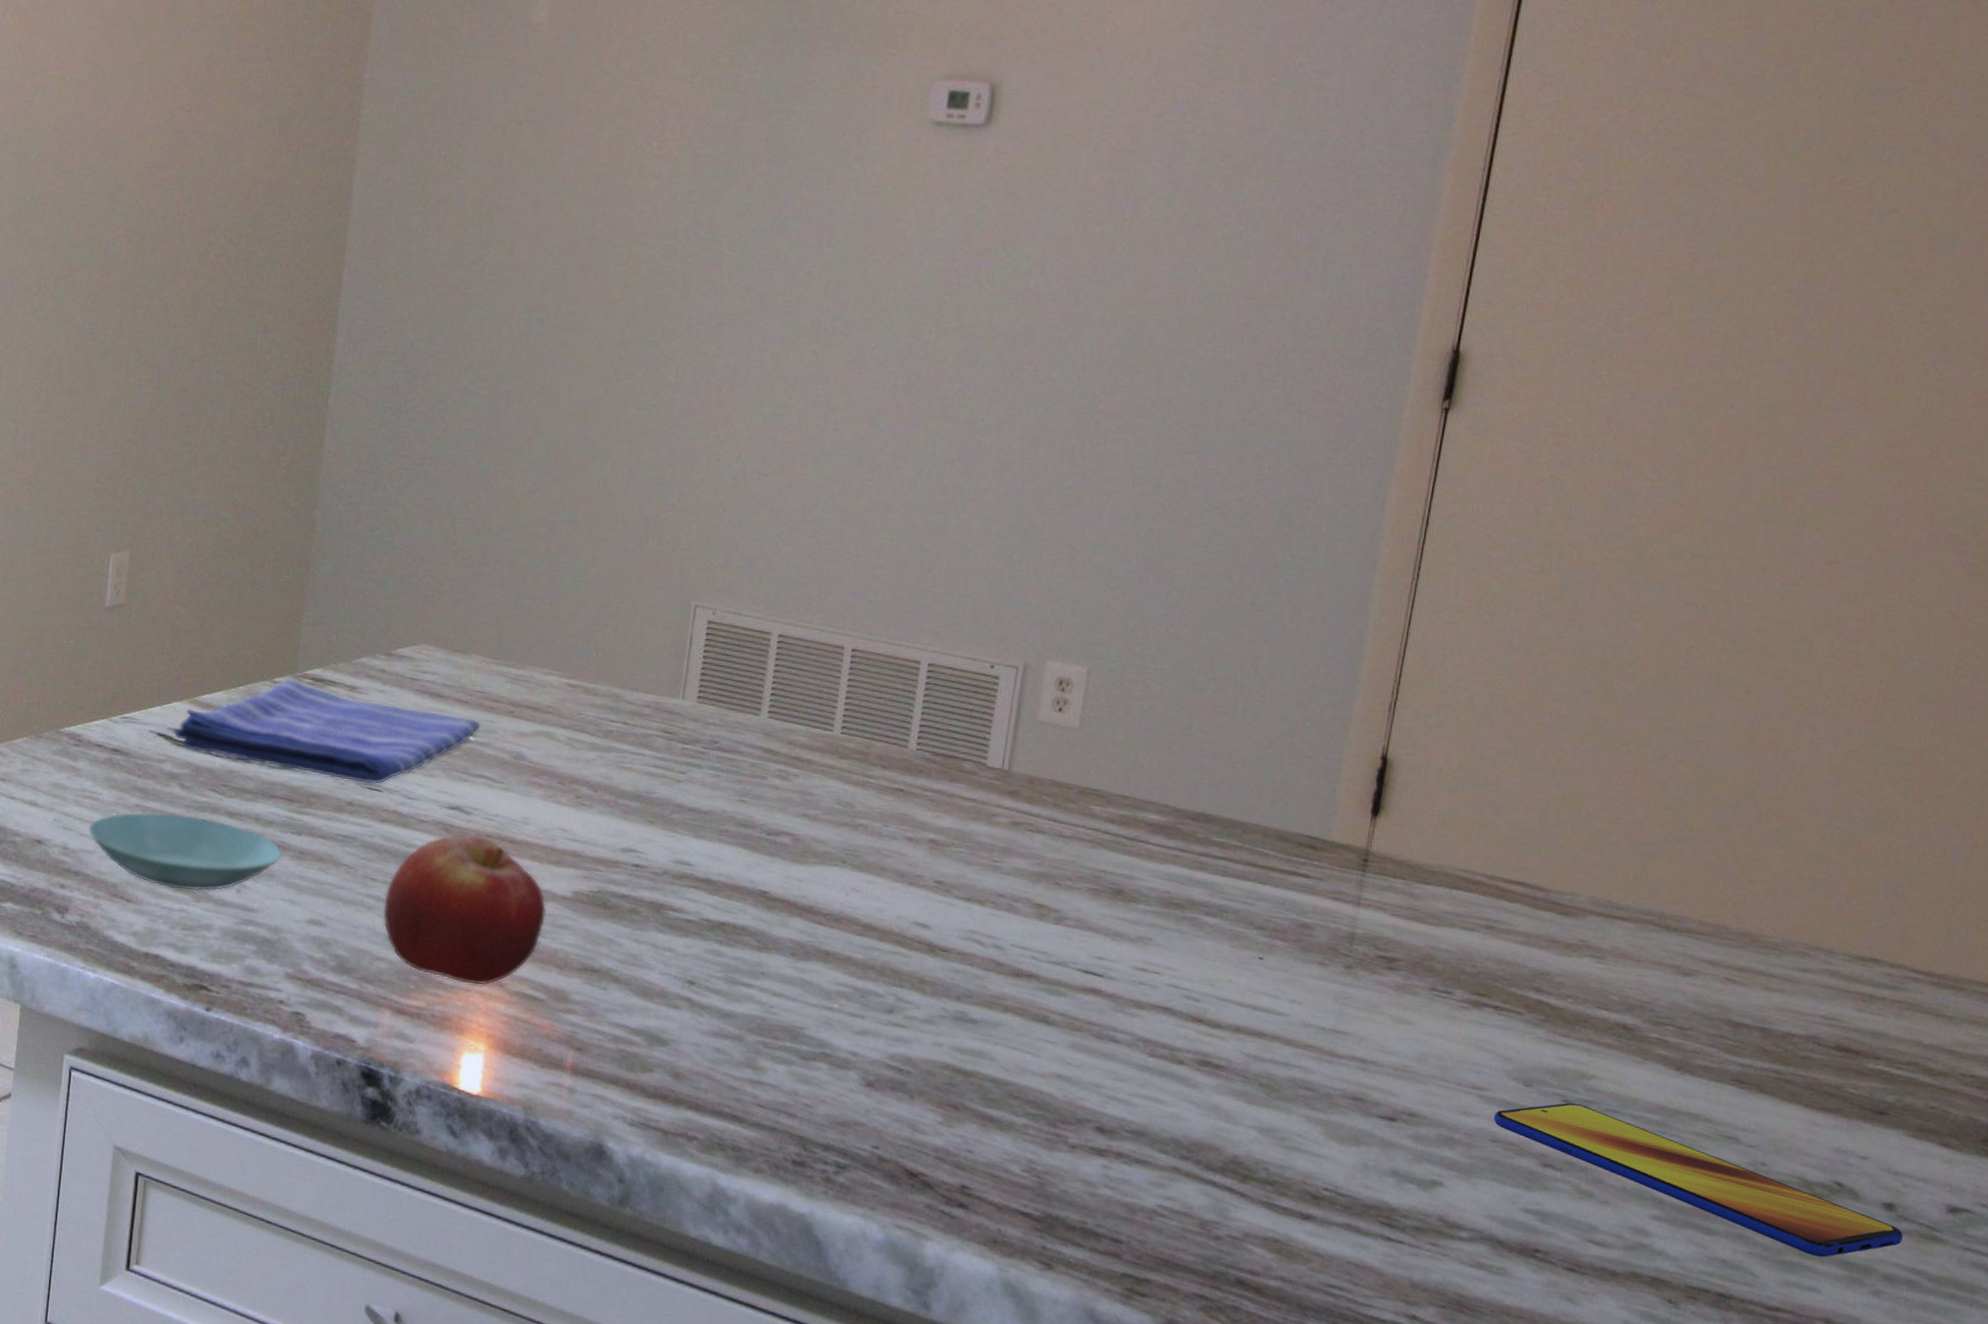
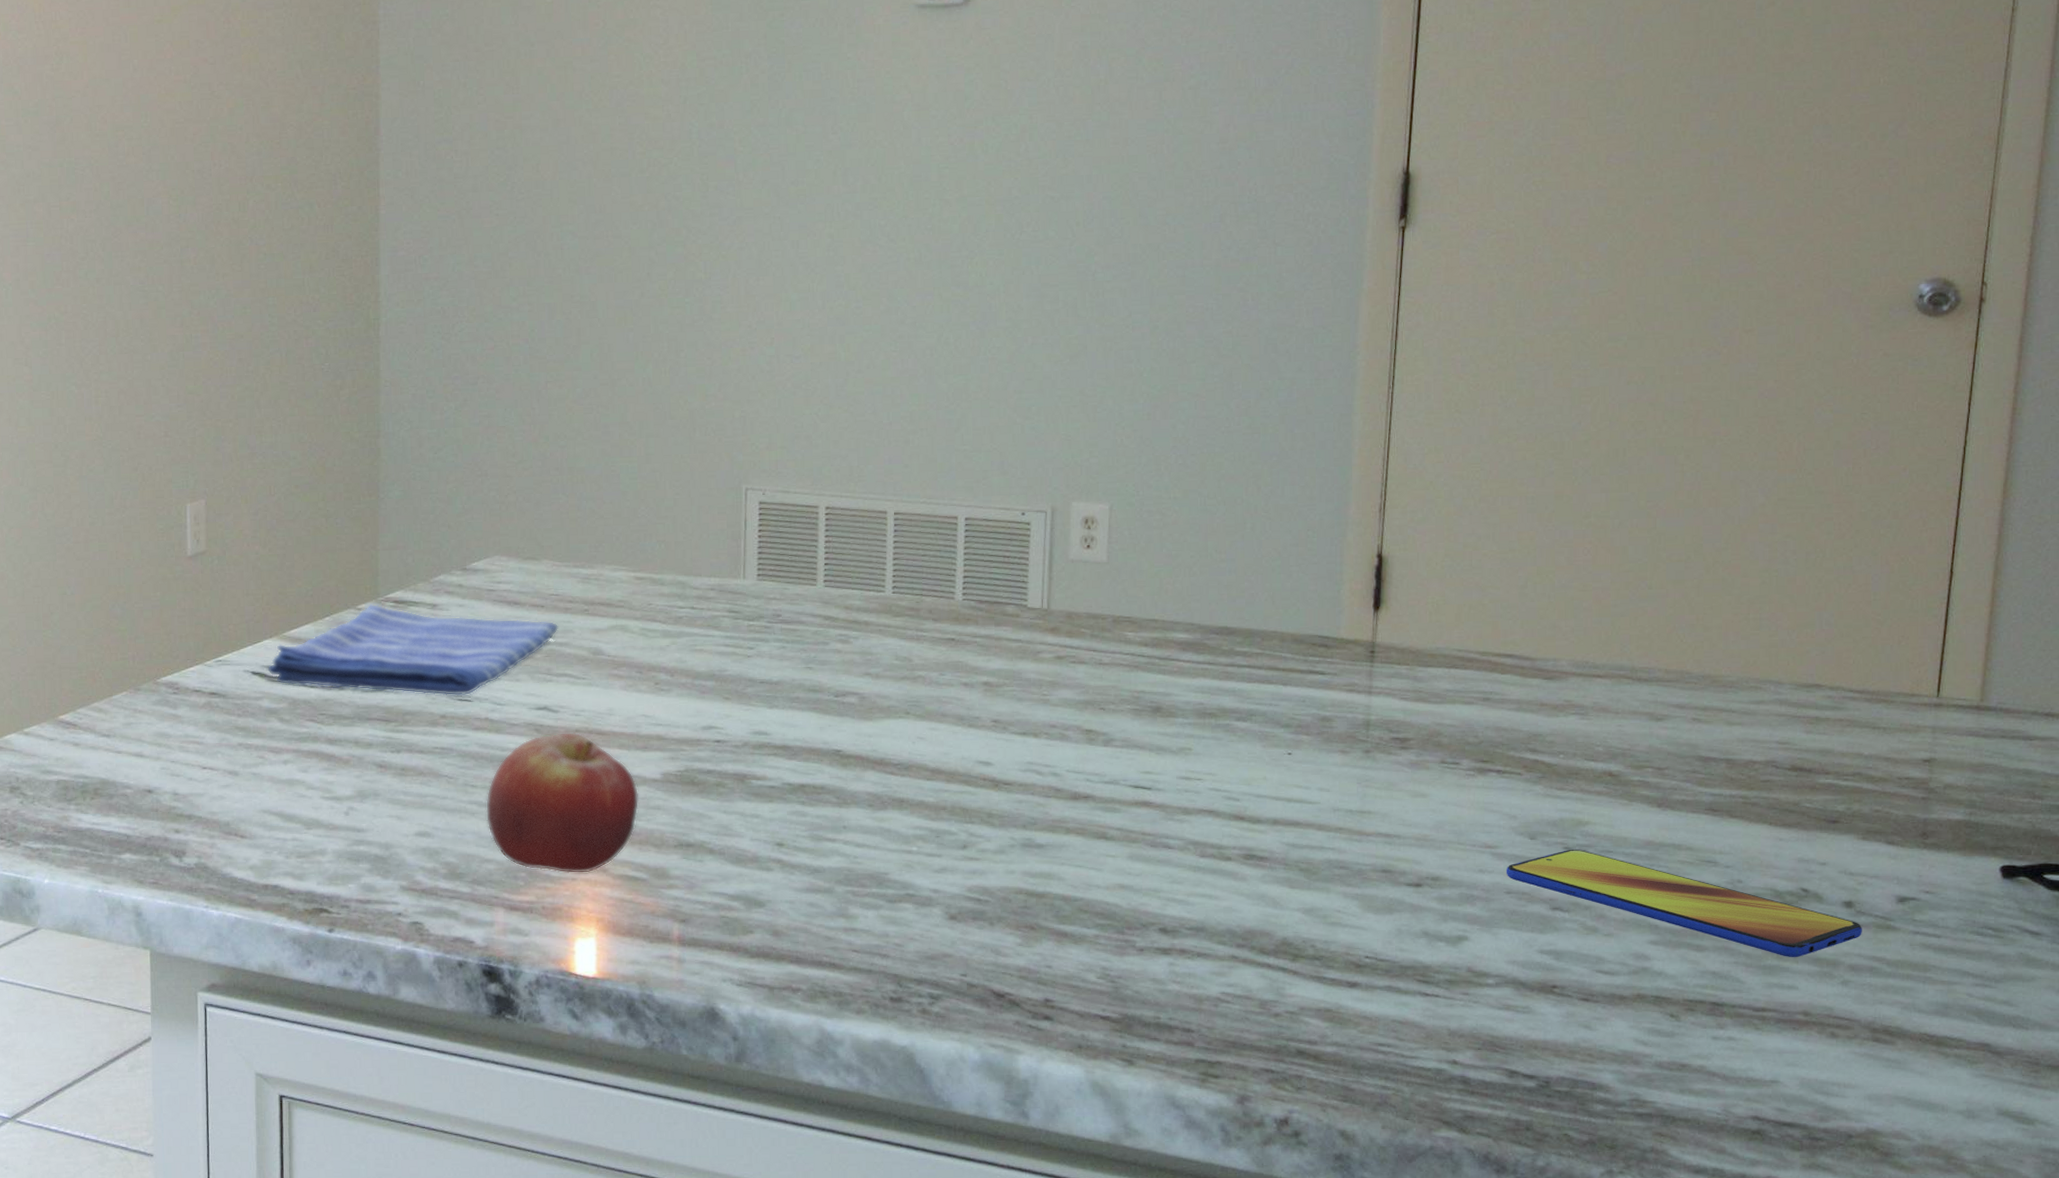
saucer: present [87,812,283,892] -> none [195,747,385,820]

